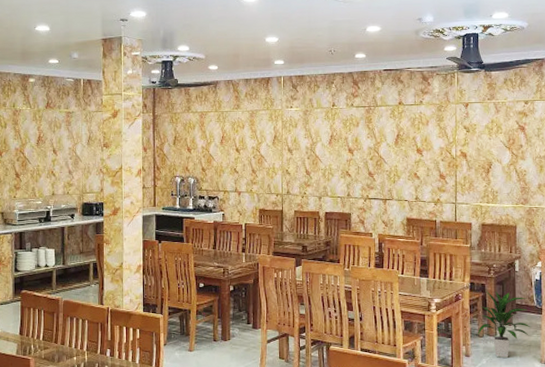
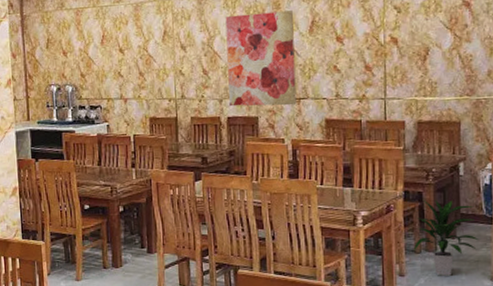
wall art: none [326,125,383,205] -> present [225,10,297,107]

